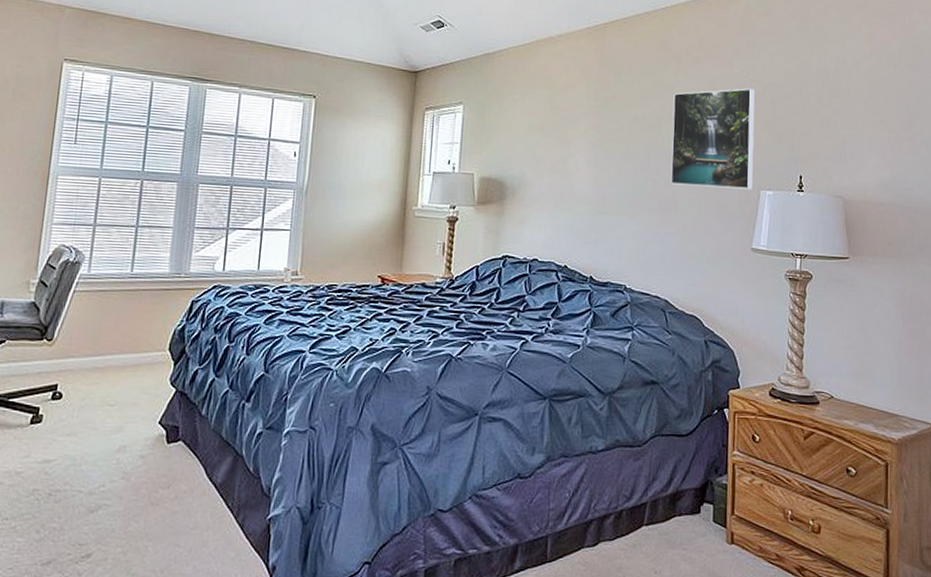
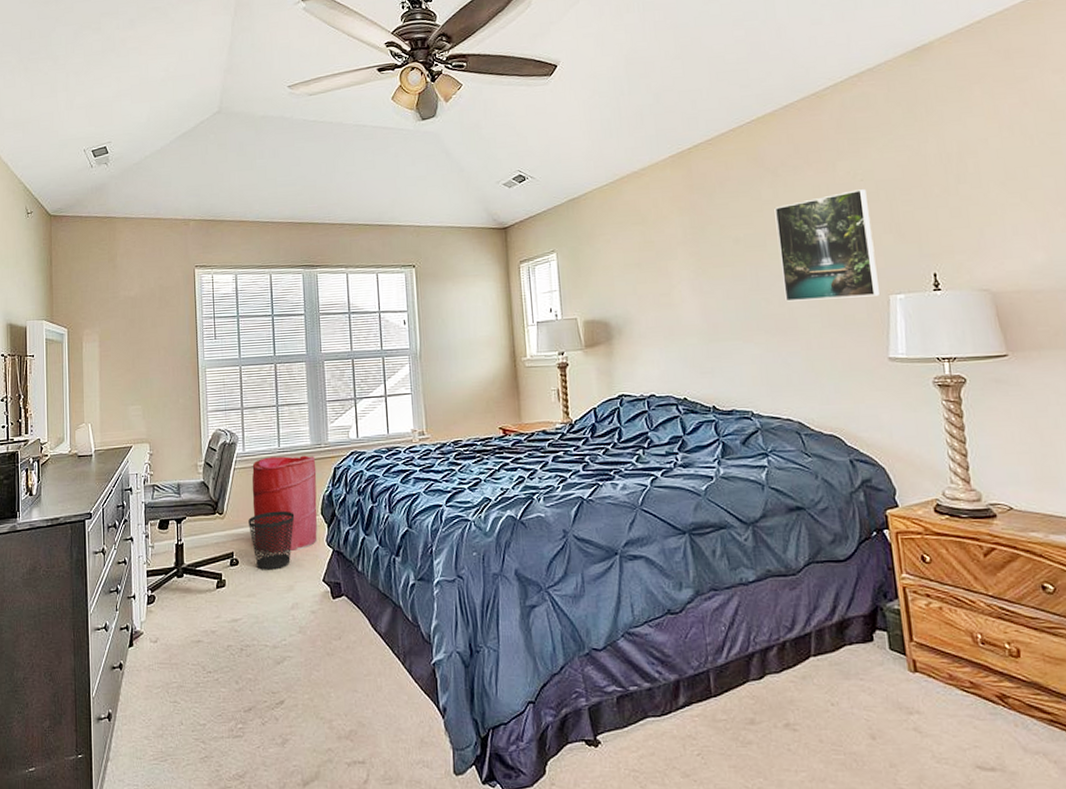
wastebasket: none [81,342,138,408] -> present [248,510,295,570]
laundry hamper: none [85,282,172,389] -> present [252,455,317,552]

